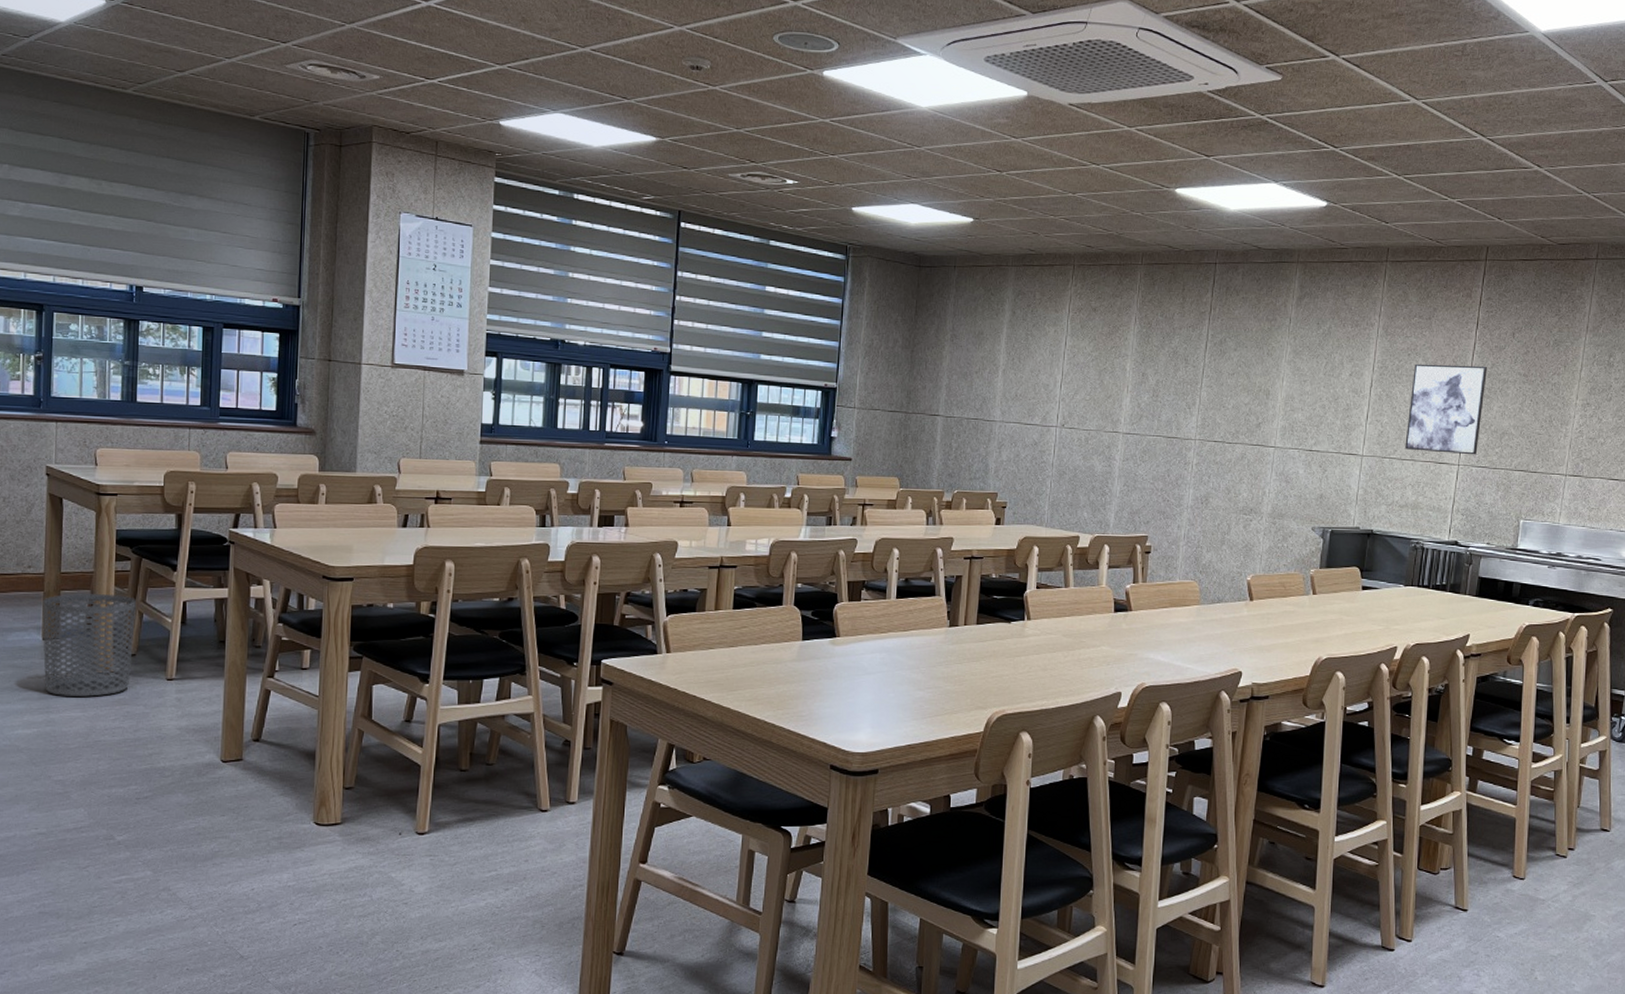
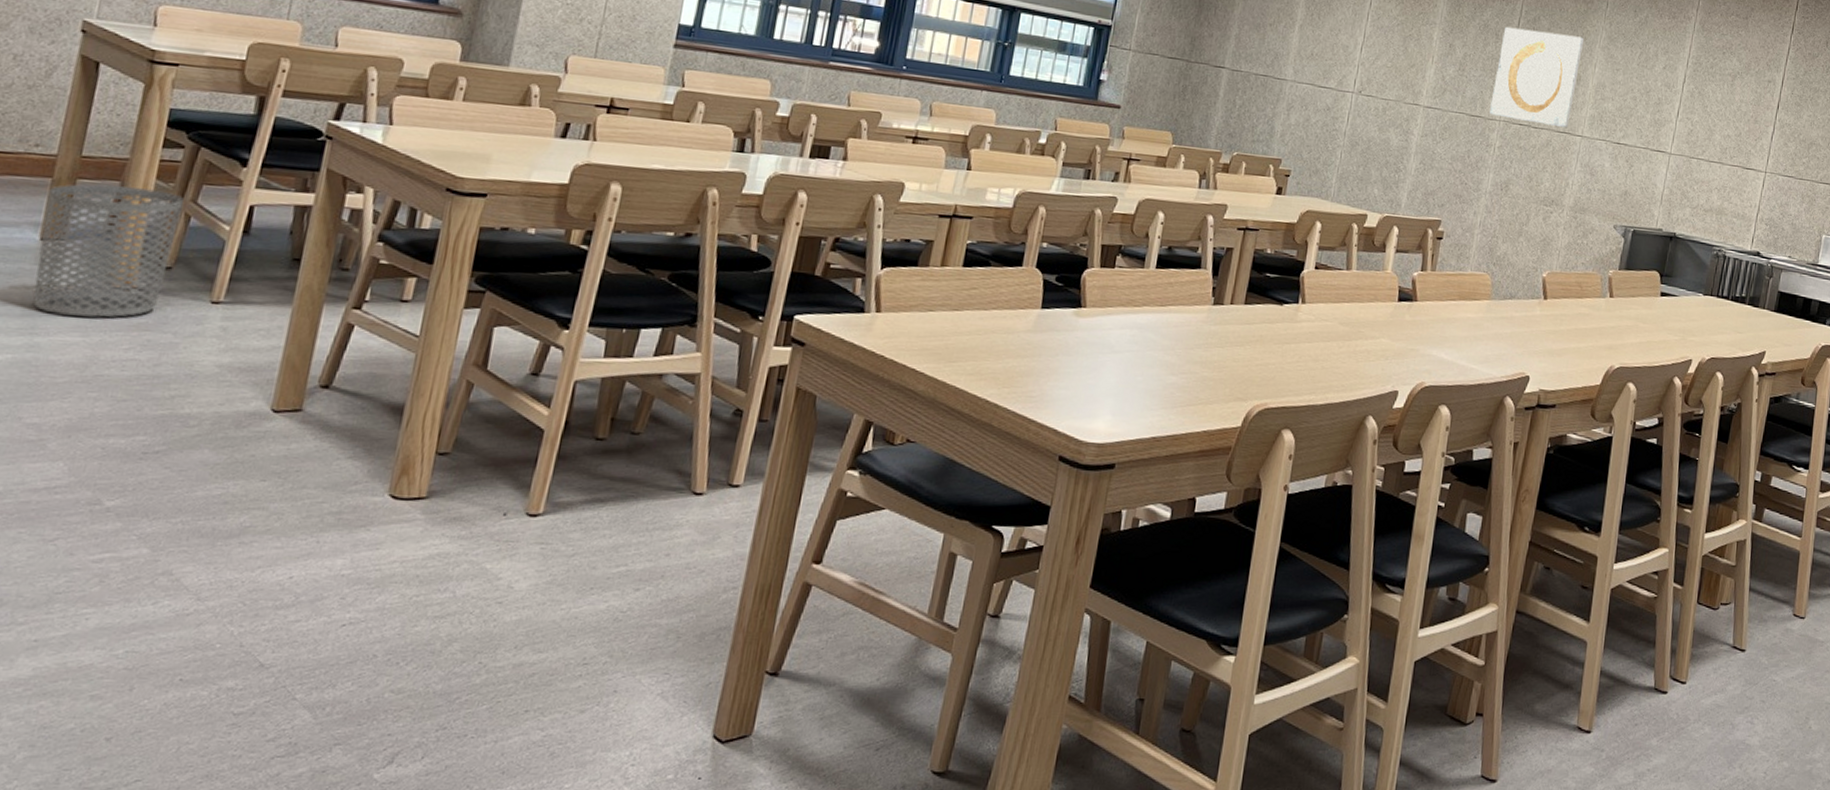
wall art: none [1185,351,1271,441] -> present [1490,26,1585,128]
wall art: present [1405,363,1487,455] -> none [1714,63,1799,164]

